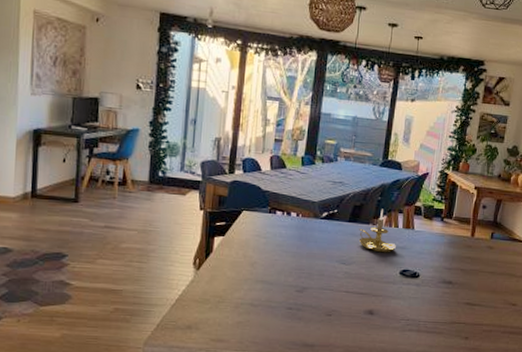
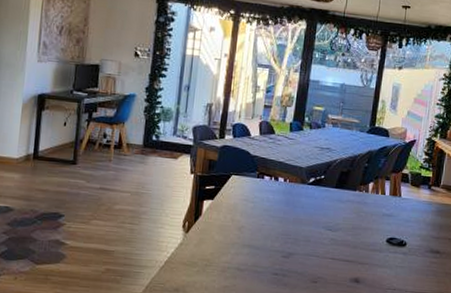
candle holder: present [358,208,396,253] -> none [345,175,383,220]

